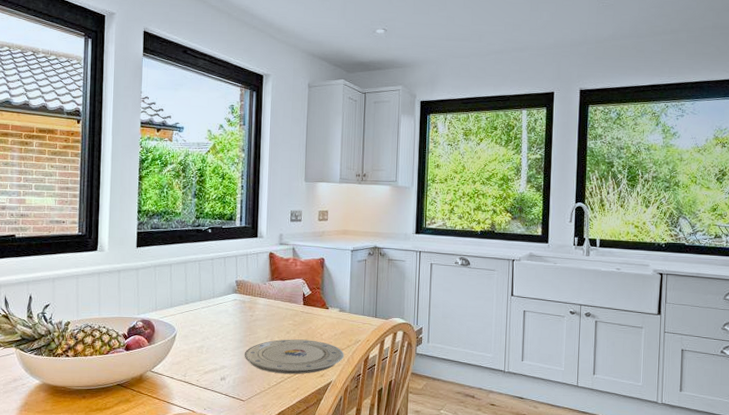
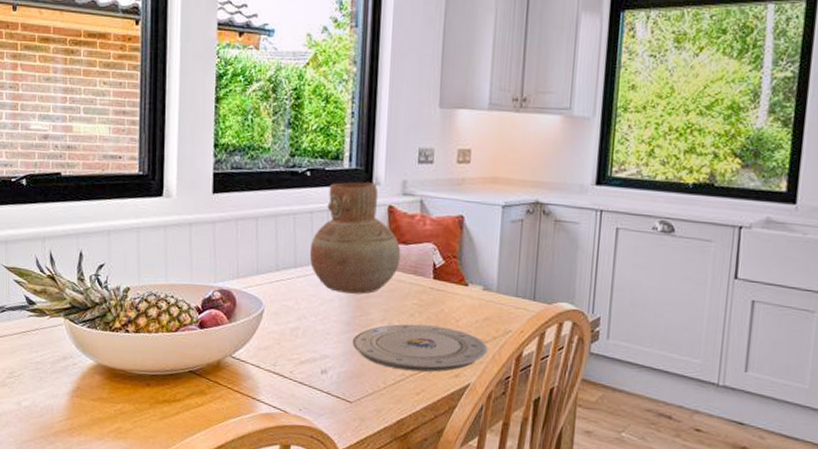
vase: none [211,236,279,319] -> present [309,182,401,295]

